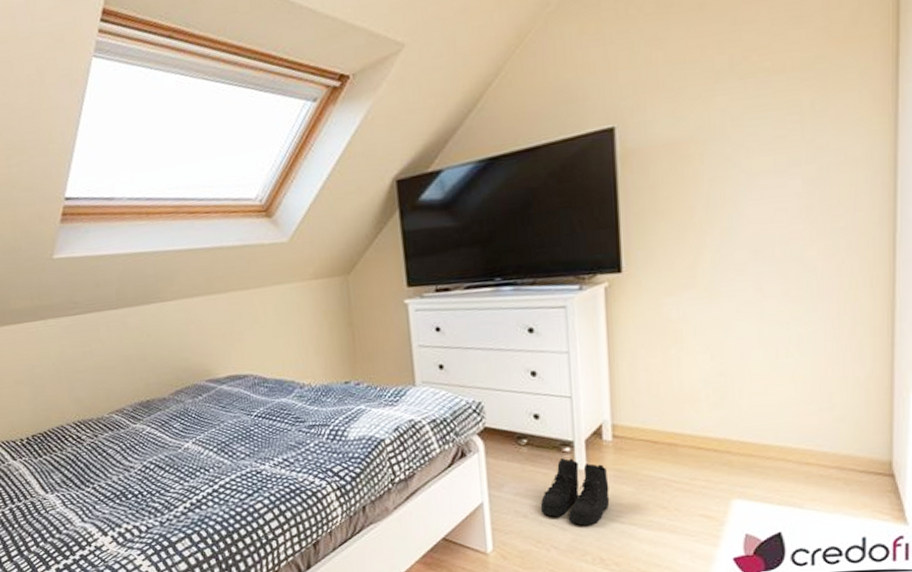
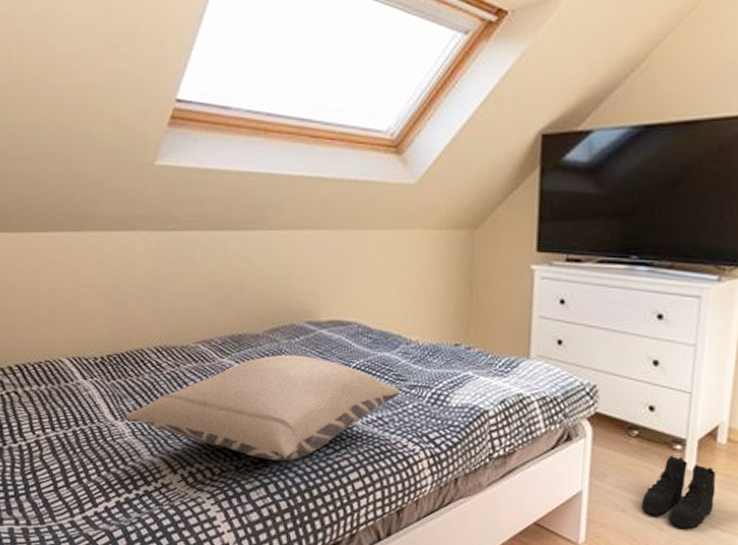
pillow: none [55,411,300,512] -> present [126,354,399,462]

